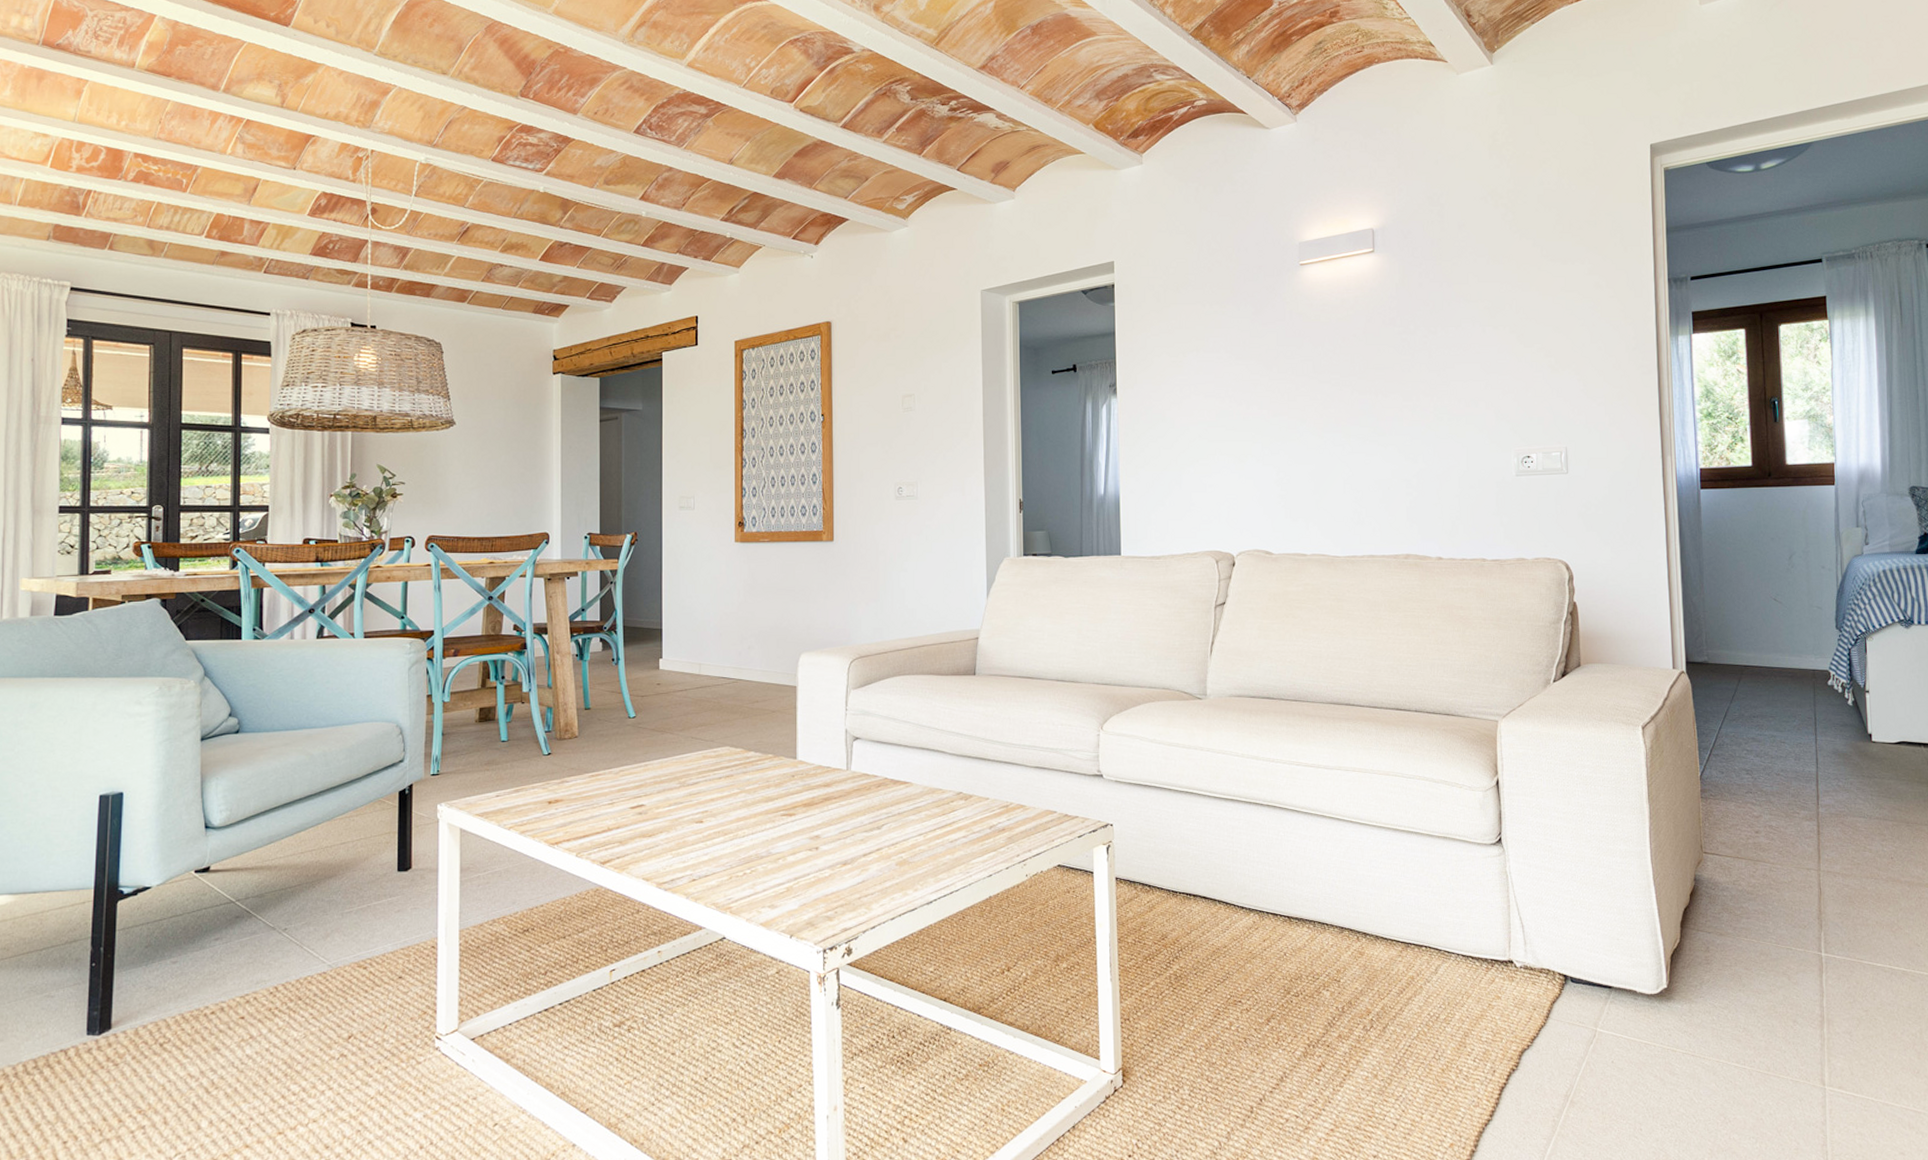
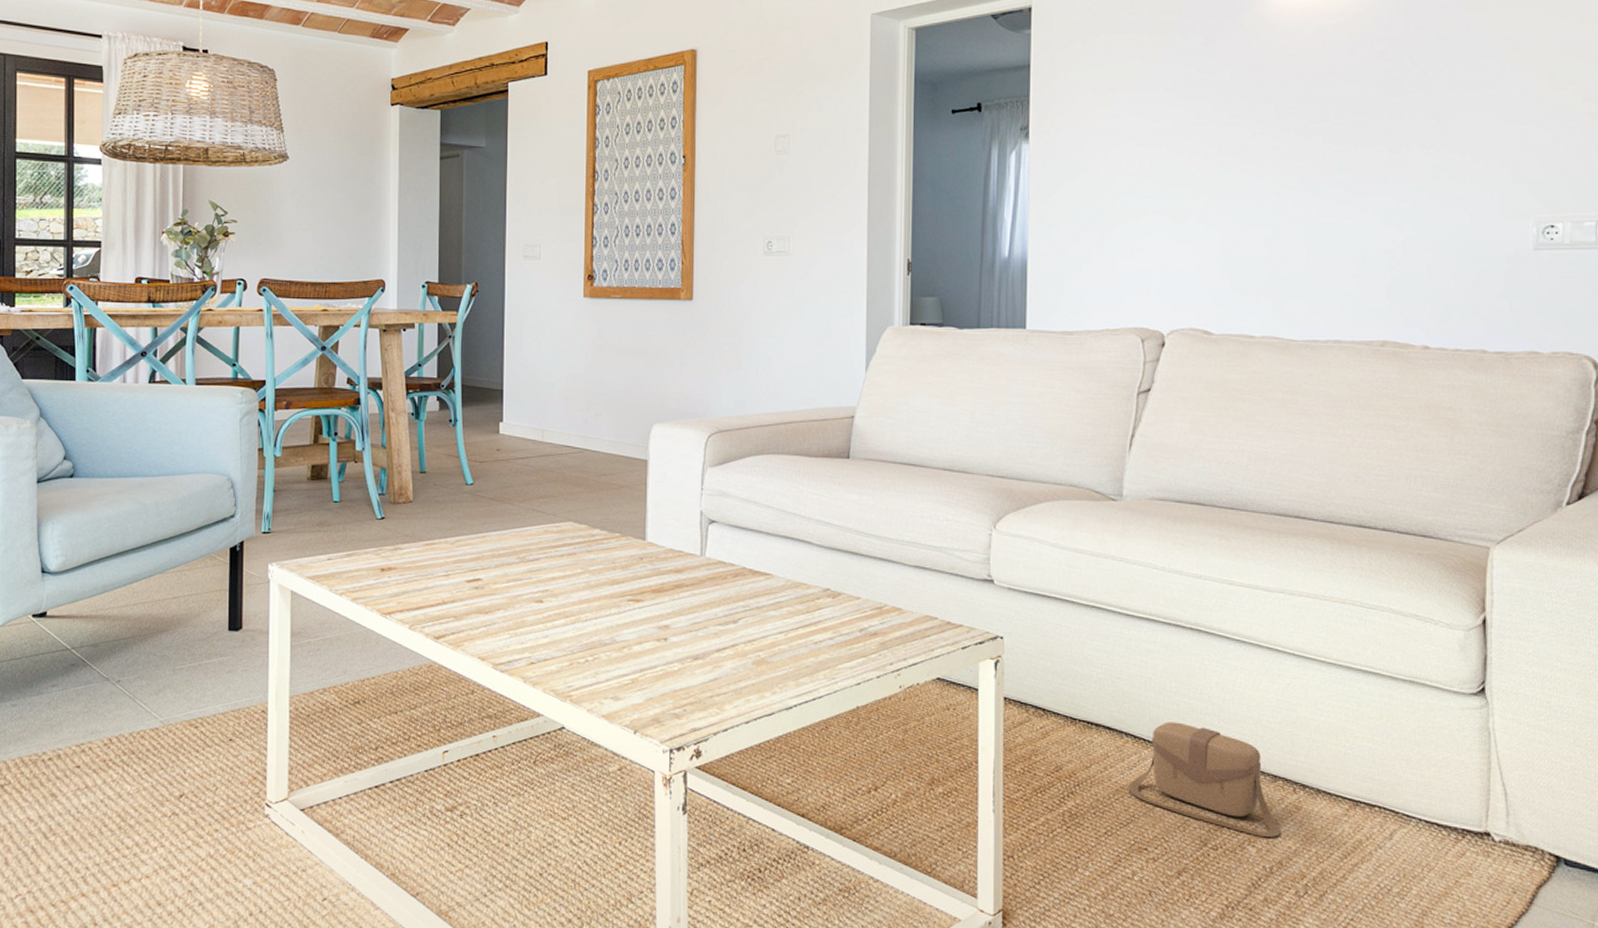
saddlebag: none [1223,887,1348,982] -> present [1128,722,1280,838]

